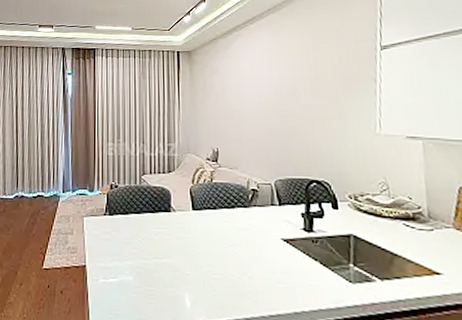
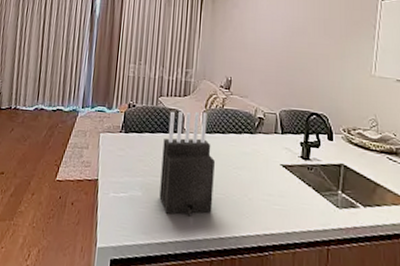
knife block: none [151,187,210,300] -> present [159,111,215,217]

